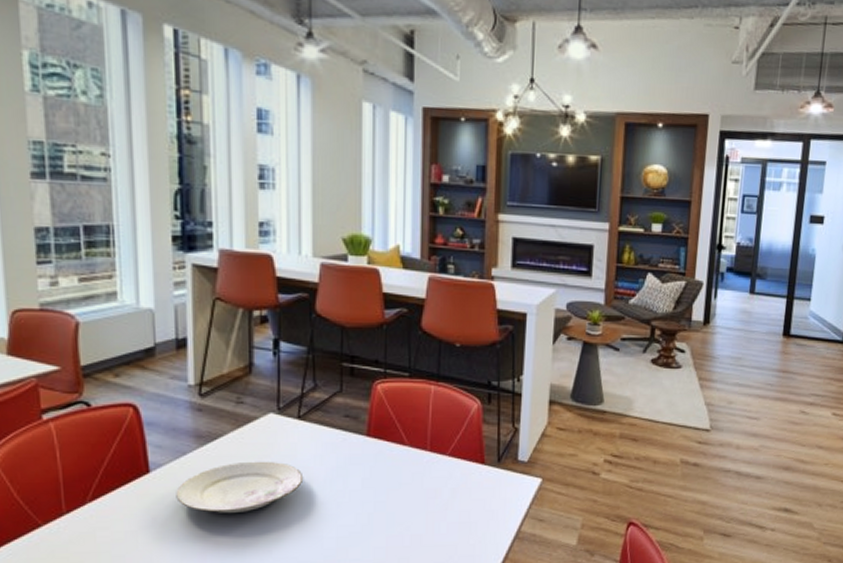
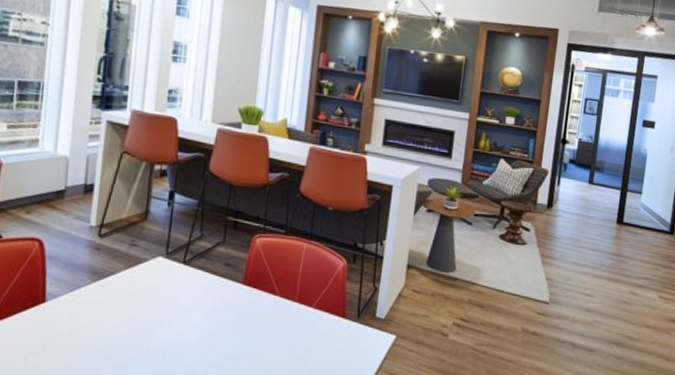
plate: present [176,461,304,513] -> none [66,299,183,346]

